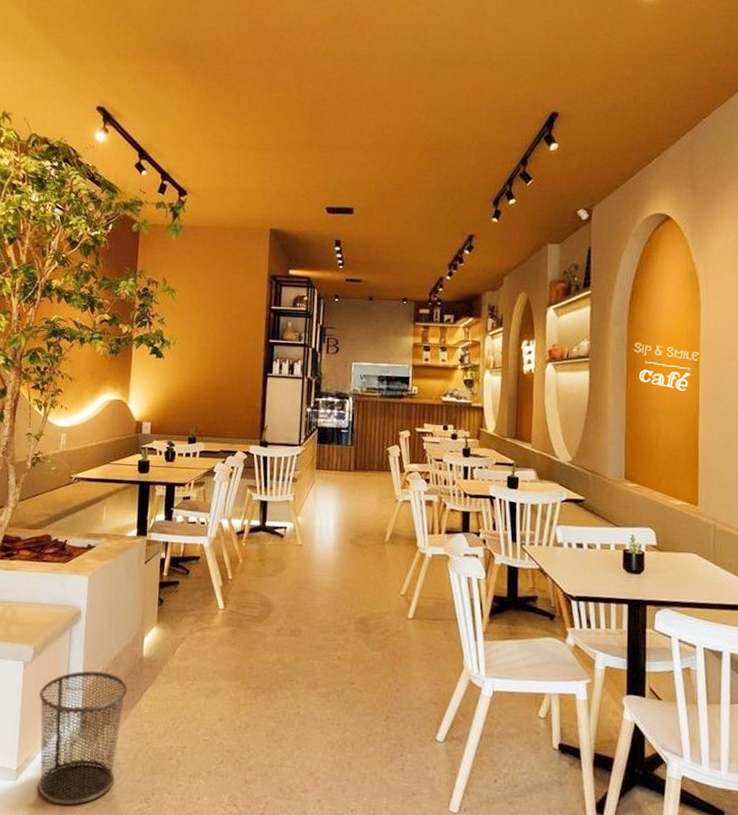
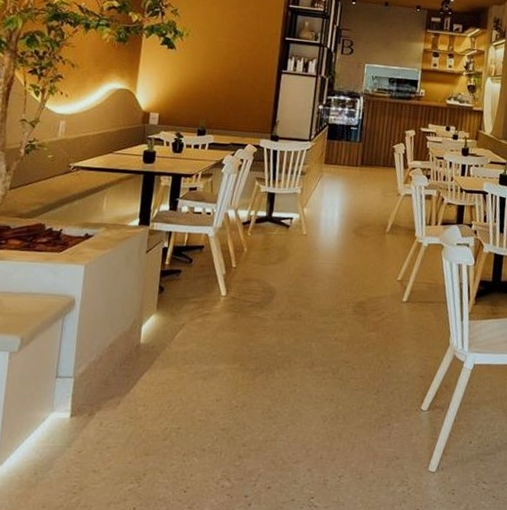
waste bin: present [37,670,128,806] -> none [20,358,123,491]

